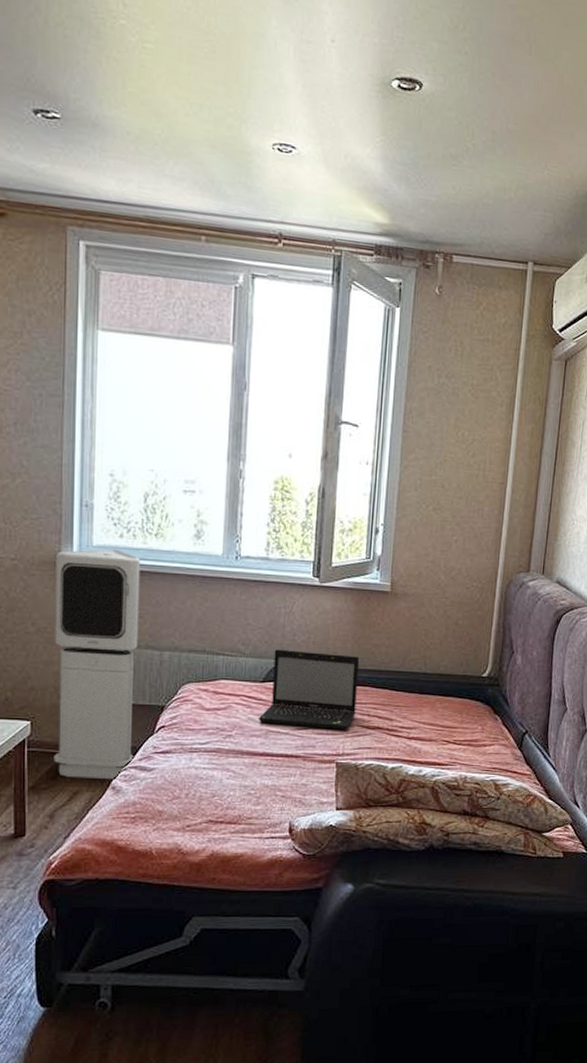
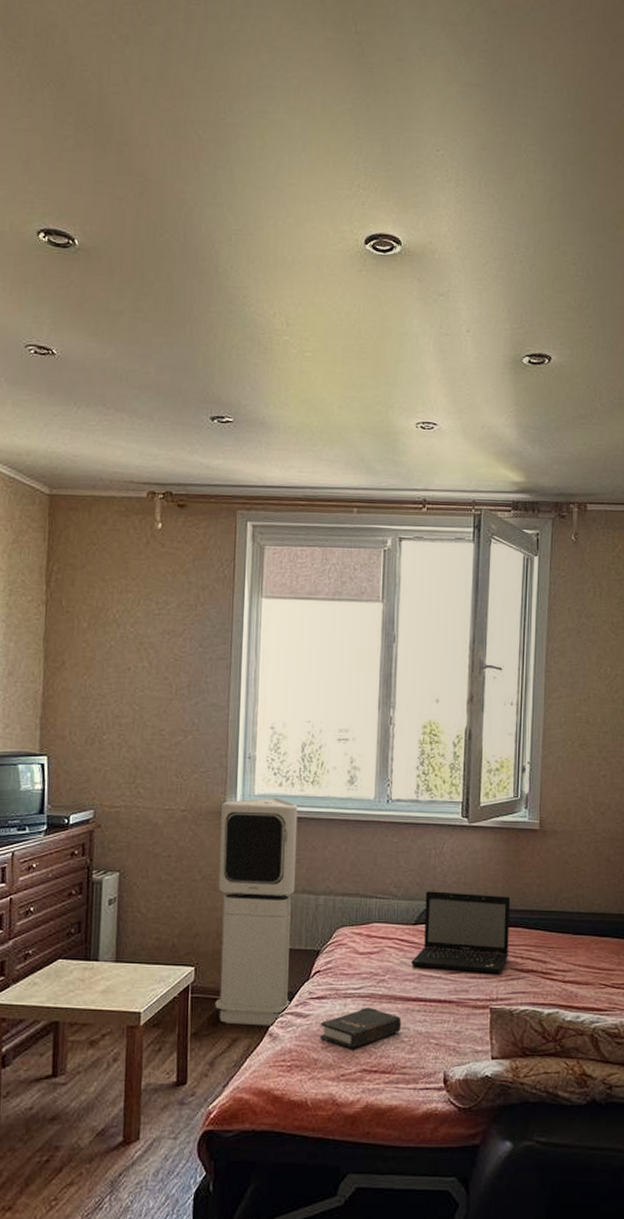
hardback book: none [165,761,248,801] -> present [320,1006,402,1049]

